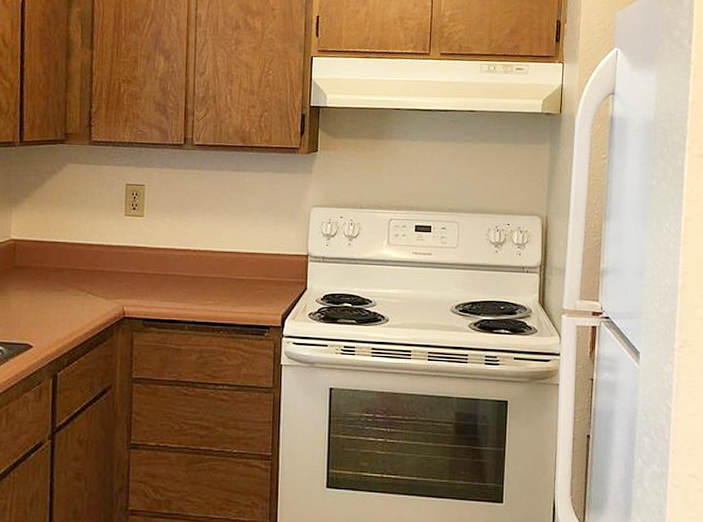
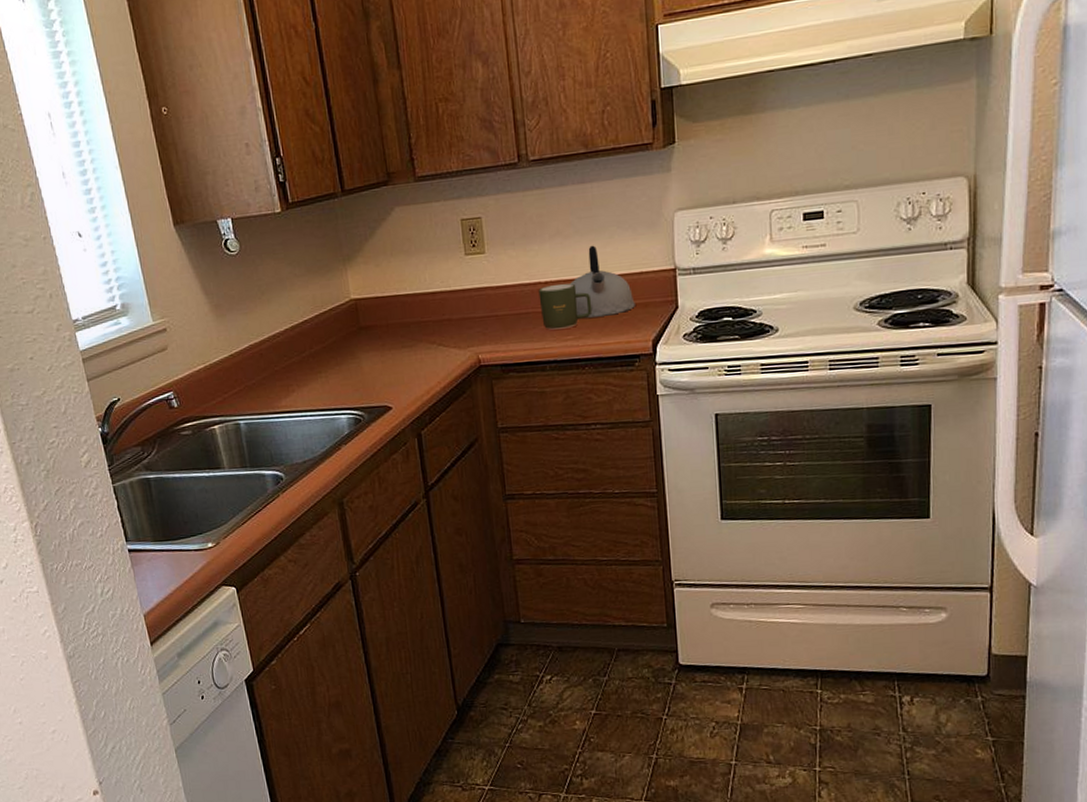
mug: none [186,253,233,295] -> present [538,283,593,331]
kettle: none [216,224,272,288] -> present [570,245,637,318]

